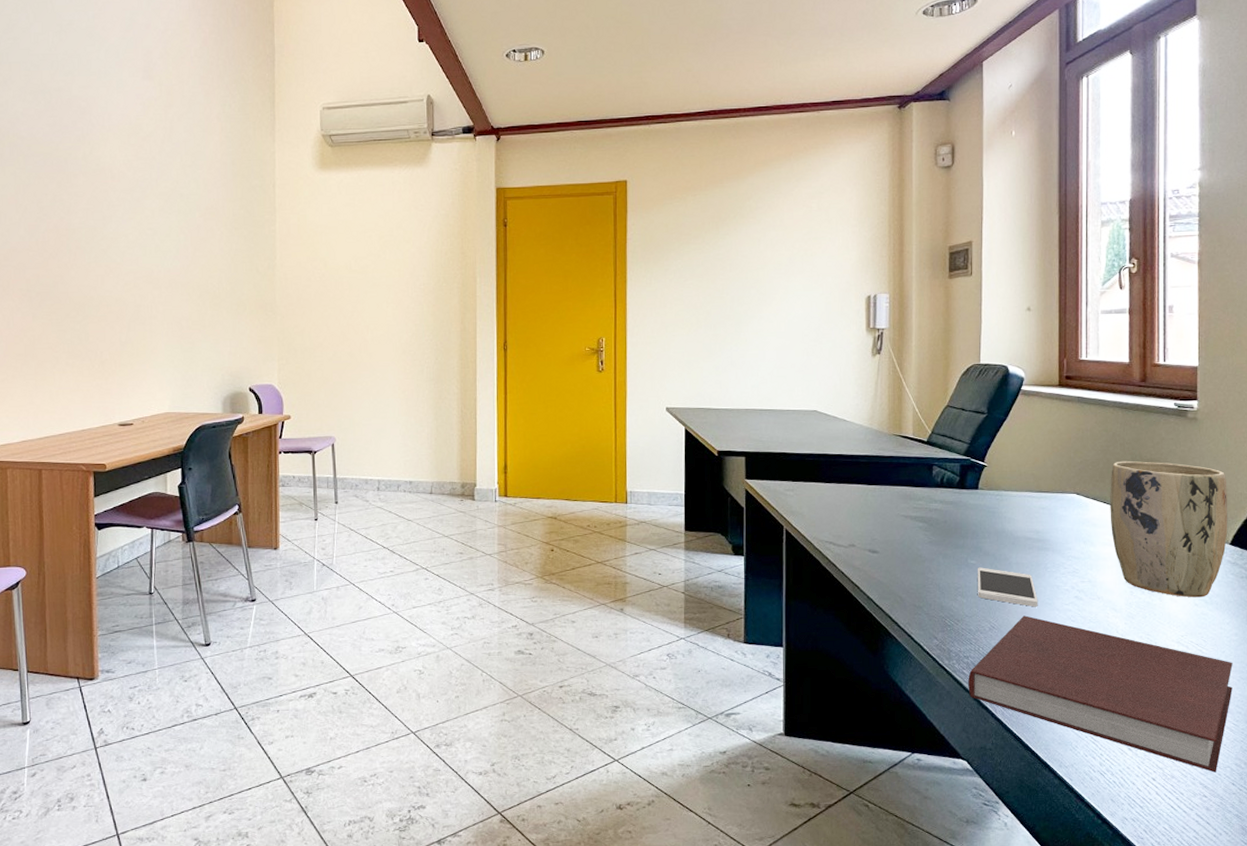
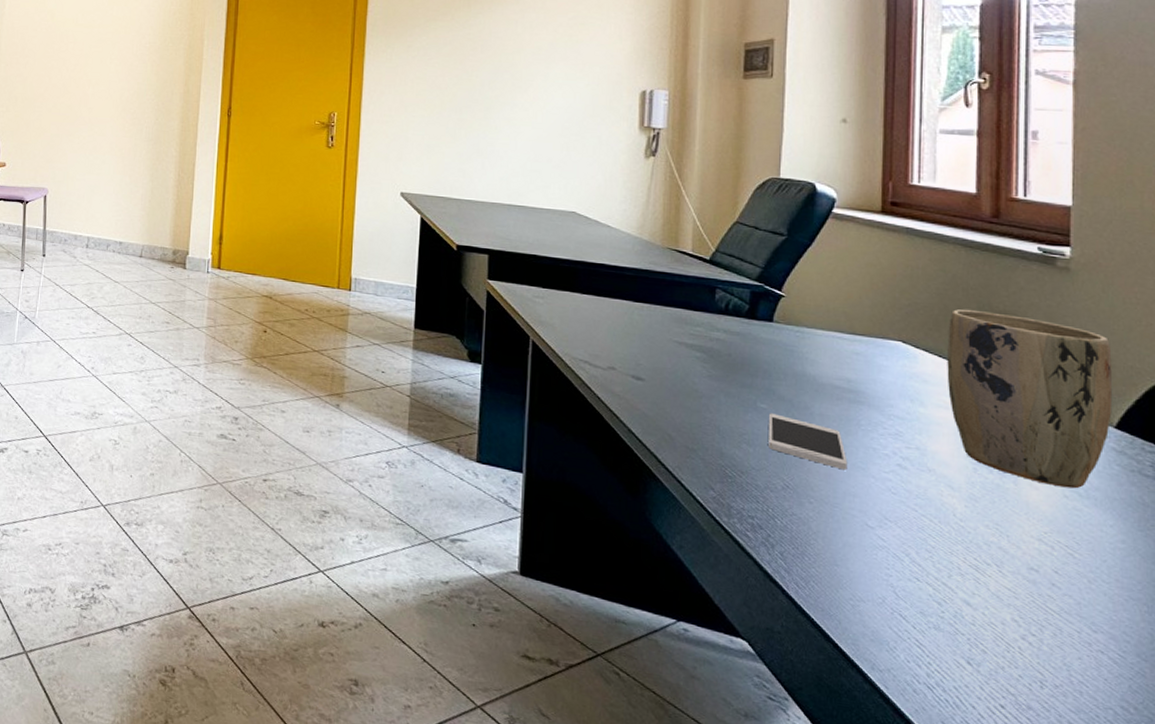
notebook: present [968,615,1233,773] -> none [752,478,1118,713]

